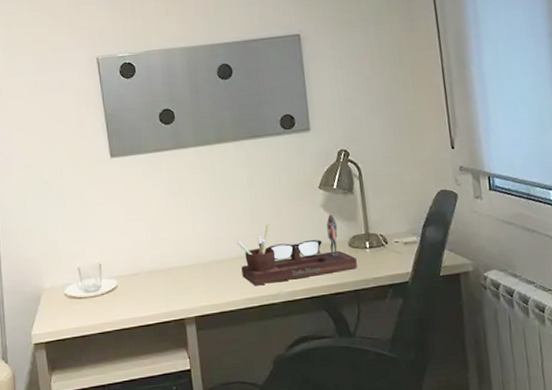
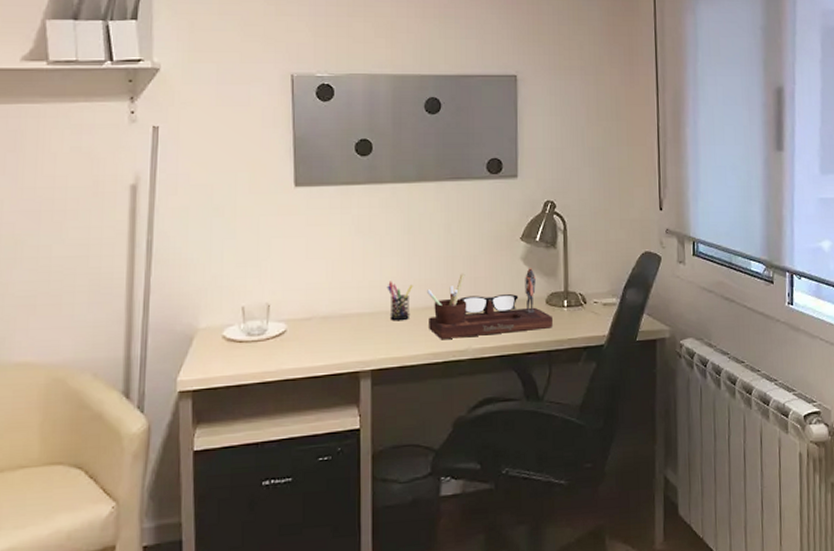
pen holder: none [201,235,224,272] -> present [387,281,413,321]

